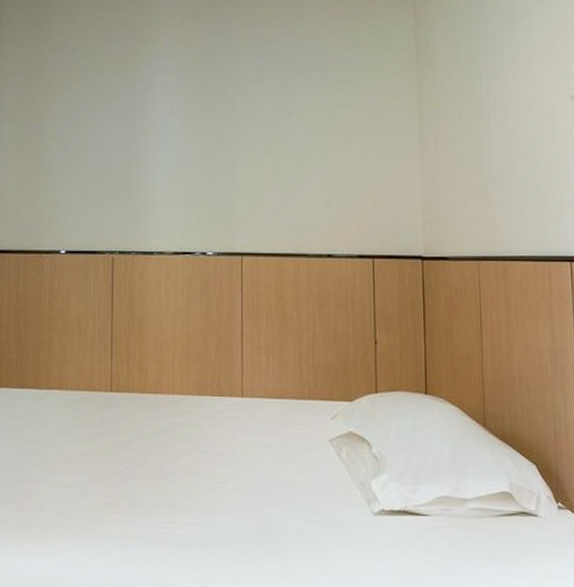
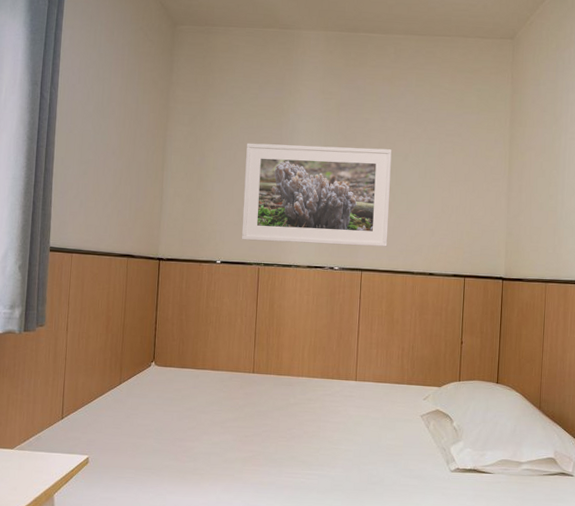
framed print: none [89,103,272,225] -> present [241,143,392,247]

